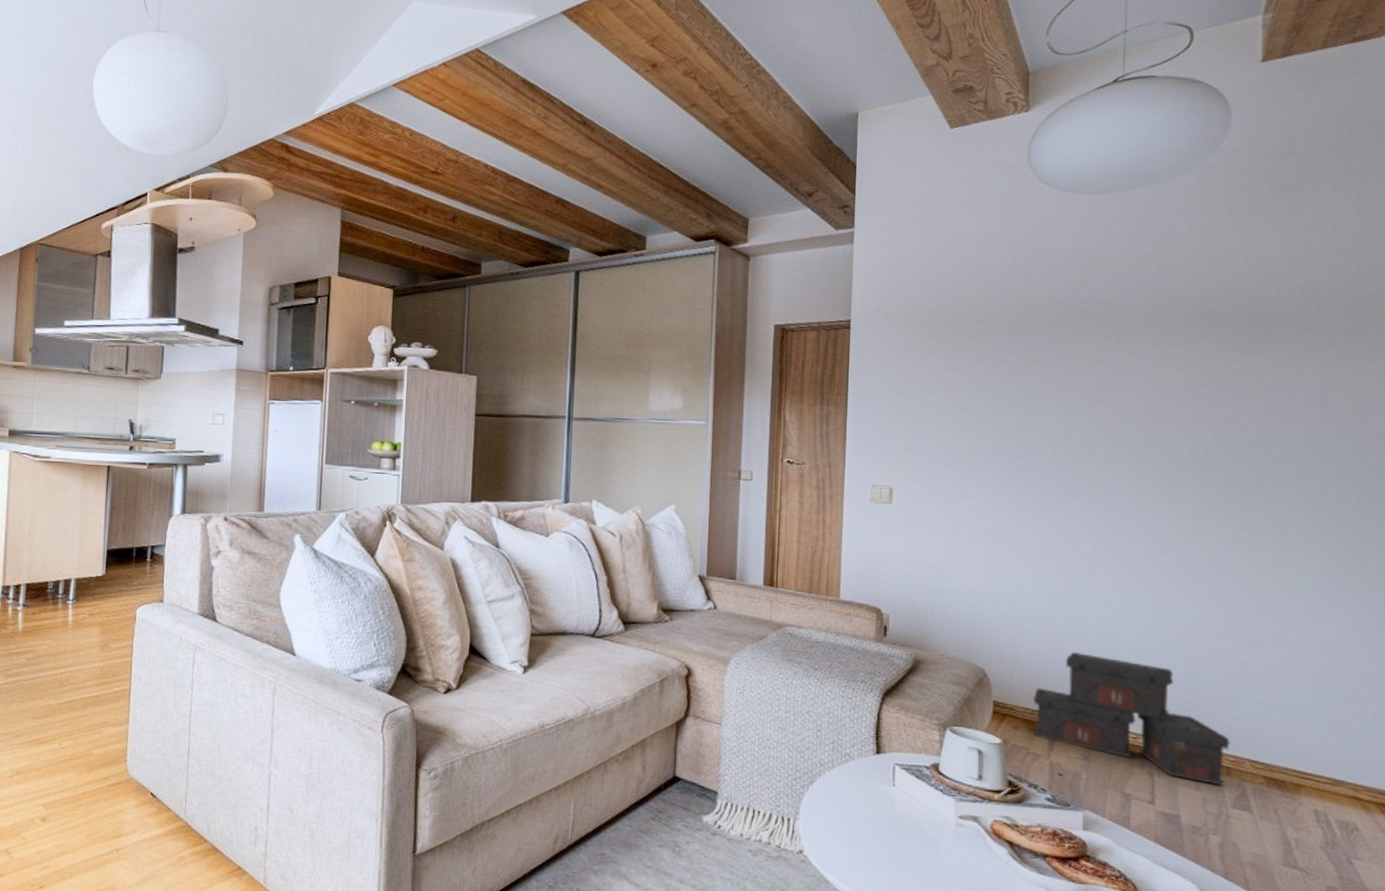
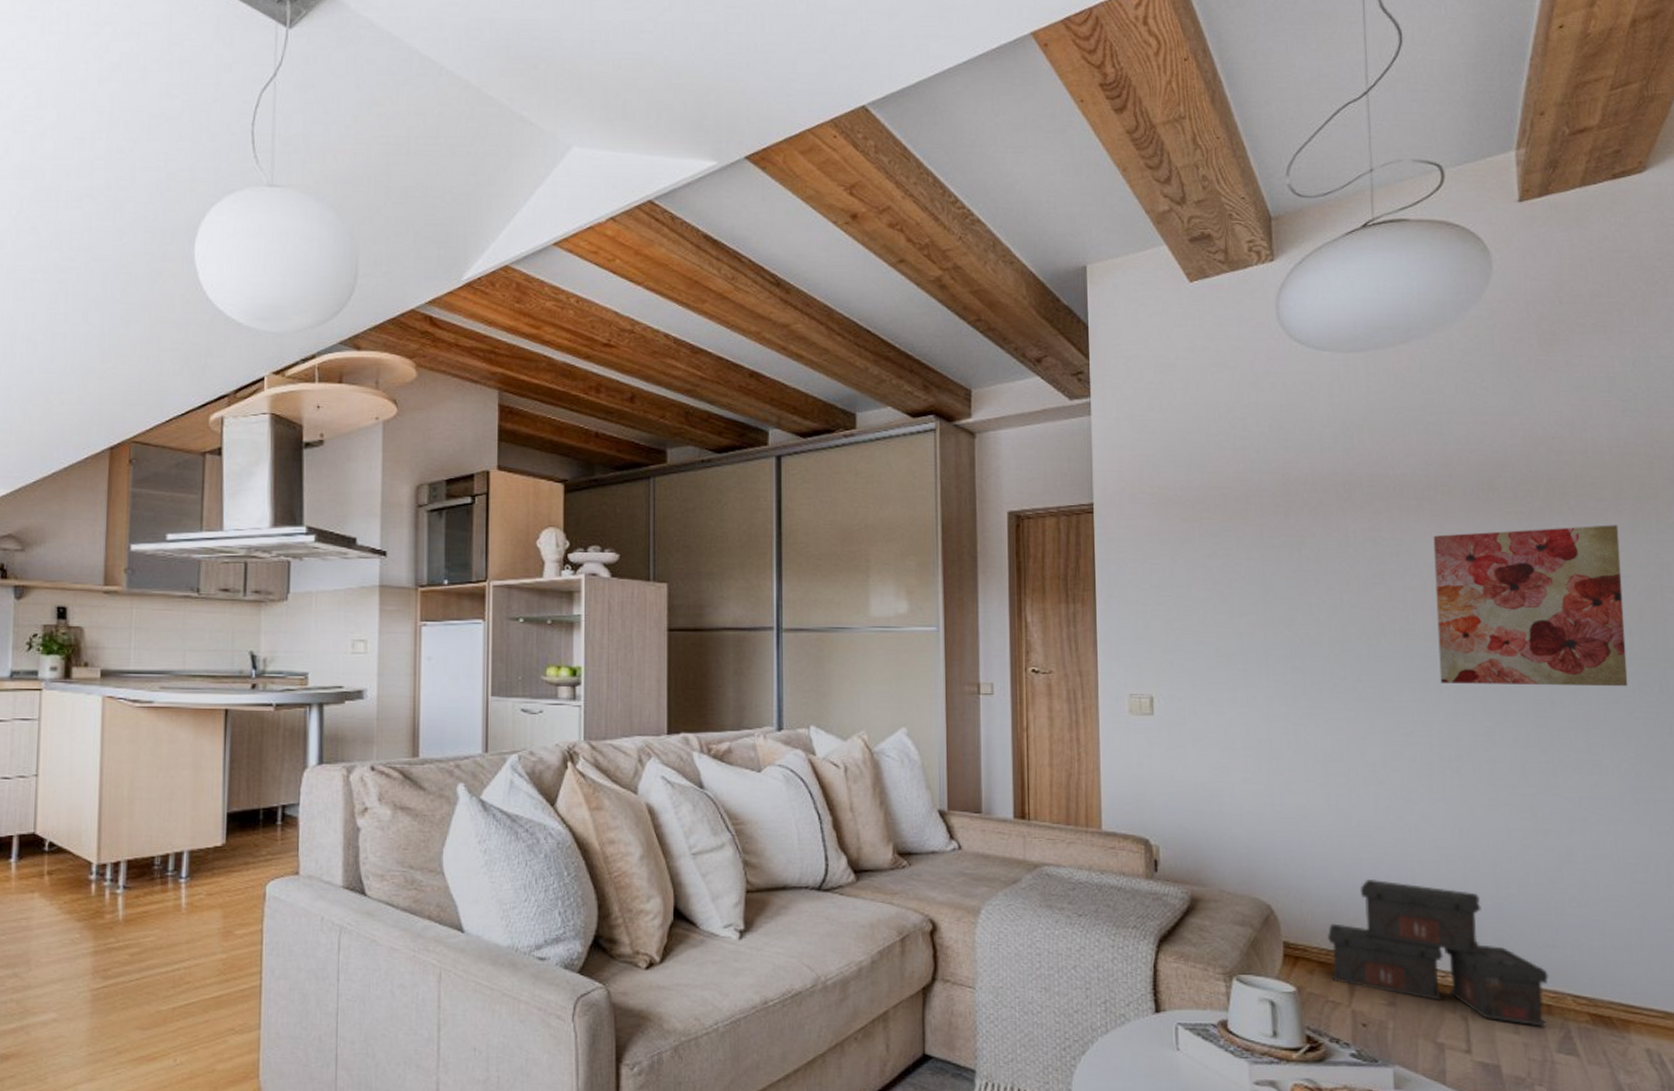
wall art: none [1153,354,1330,497] -> present [1433,525,1628,687]

